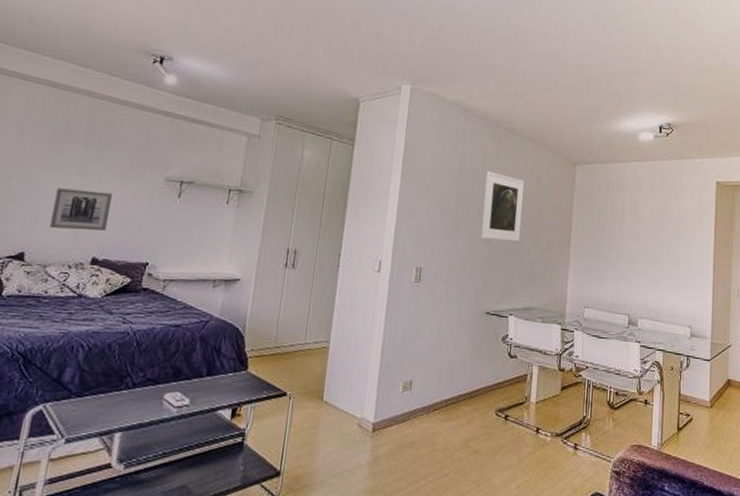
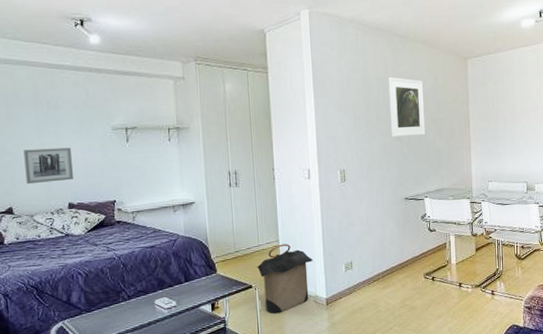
laundry hamper: none [296,346,367,434] -> present [256,243,314,314]

